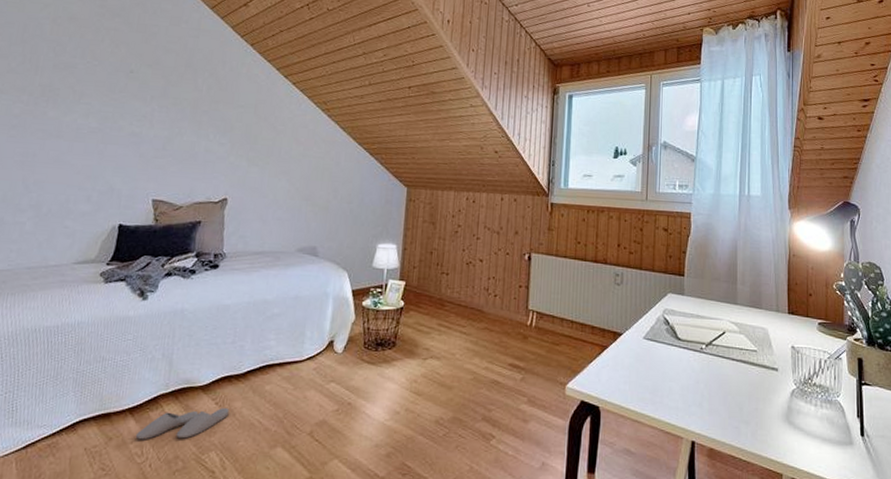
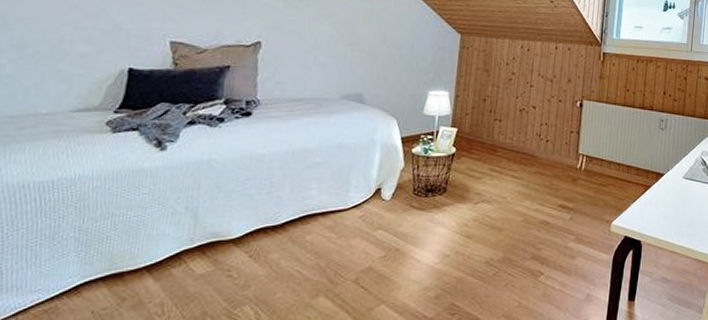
slippers: present [135,408,229,440] -> none [154,261,265,299]

